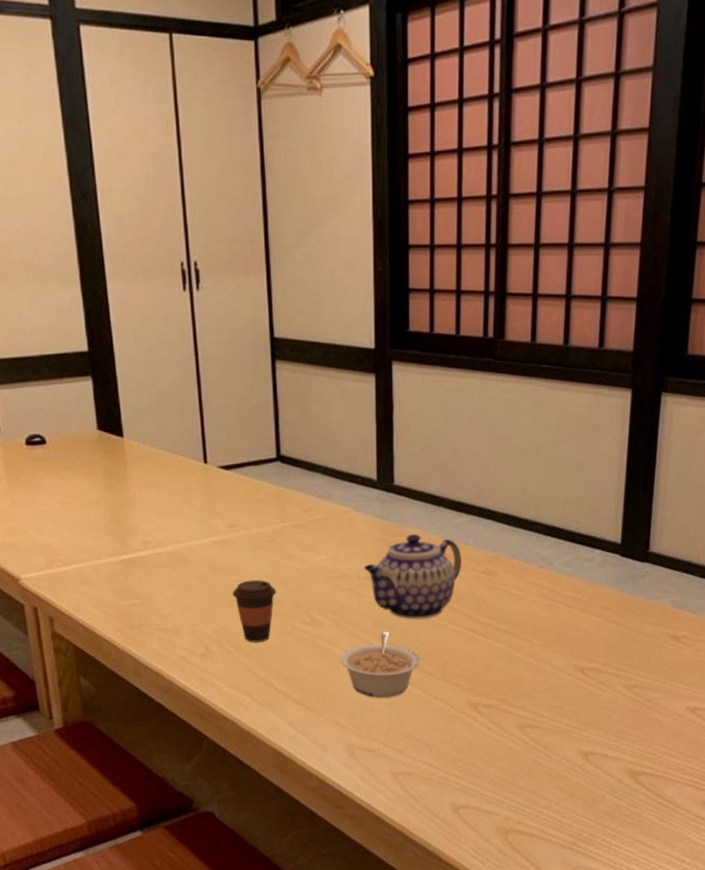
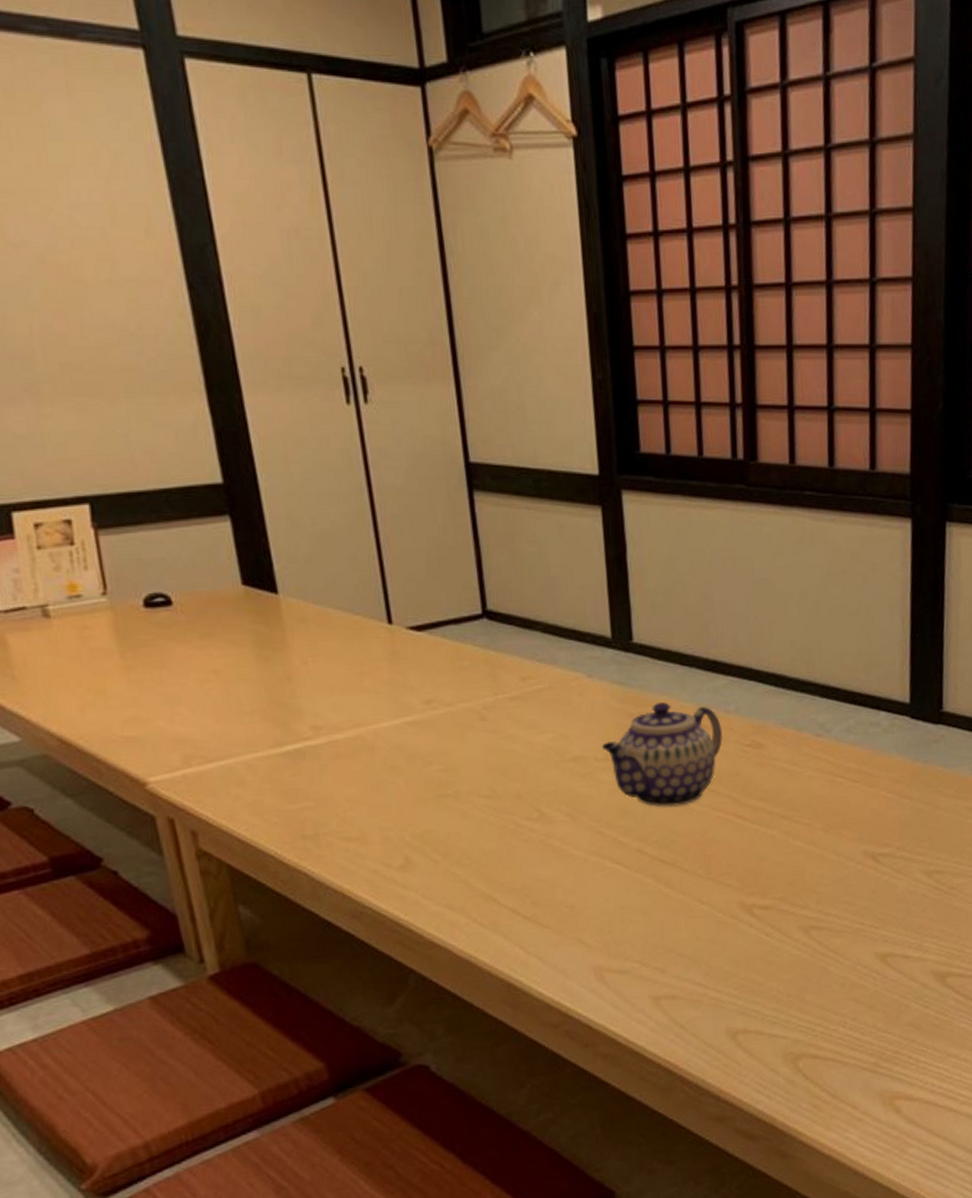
coffee cup: present [232,580,277,642] -> none [435,768,493,847]
legume: present [339,631,420,698] -> none [578,824,679,907]

